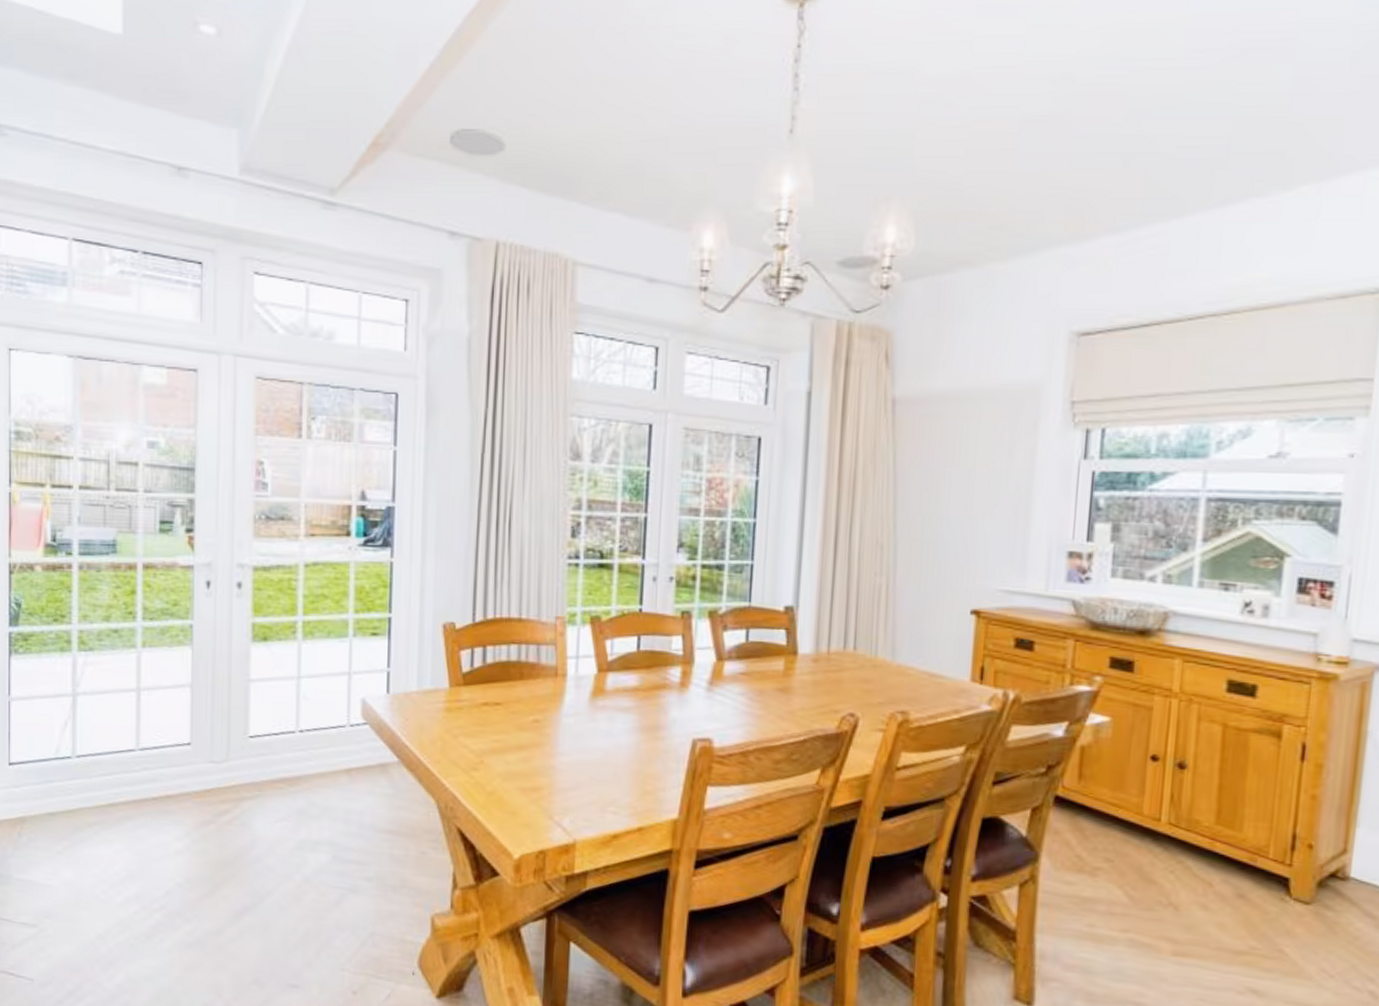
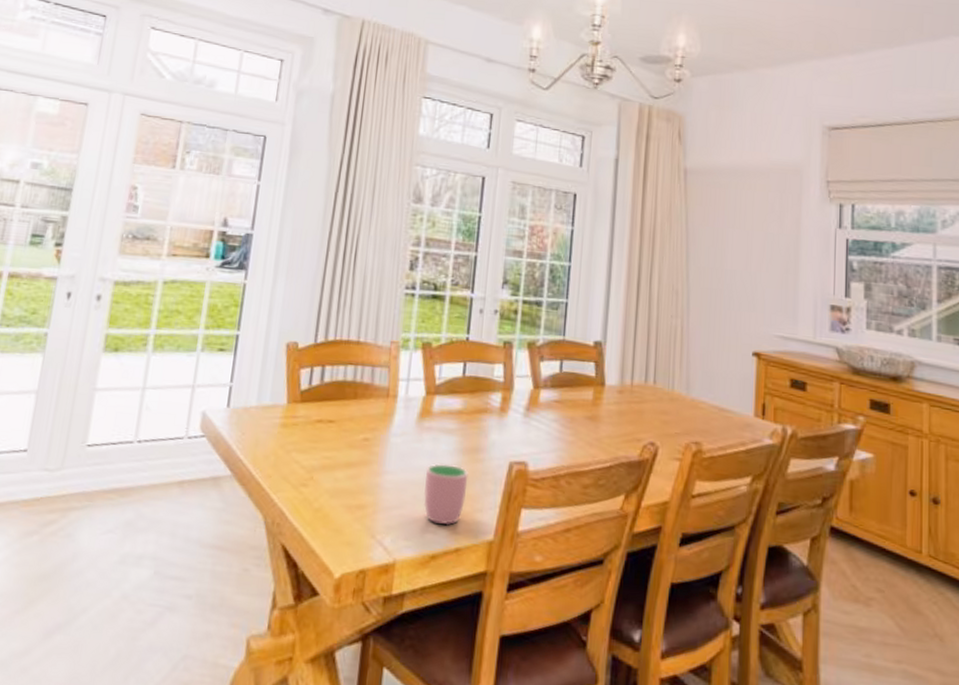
cup: none [602,743,648,804] -> present [423,464,469,525]

